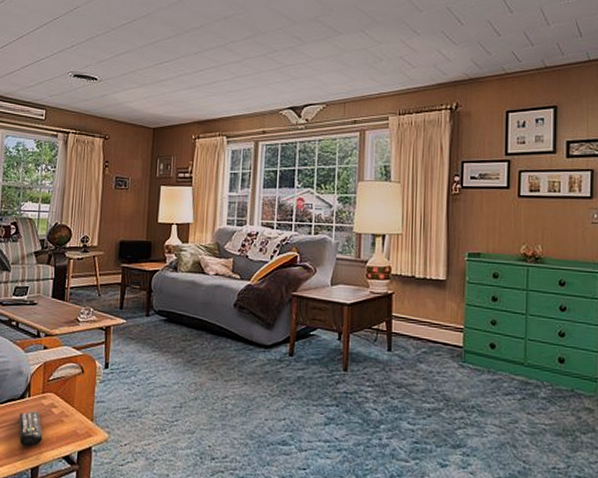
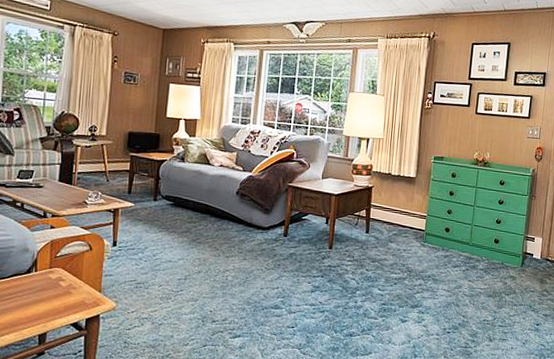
remote control: present [18,410,43,448] -> none [25,283,51,317]

